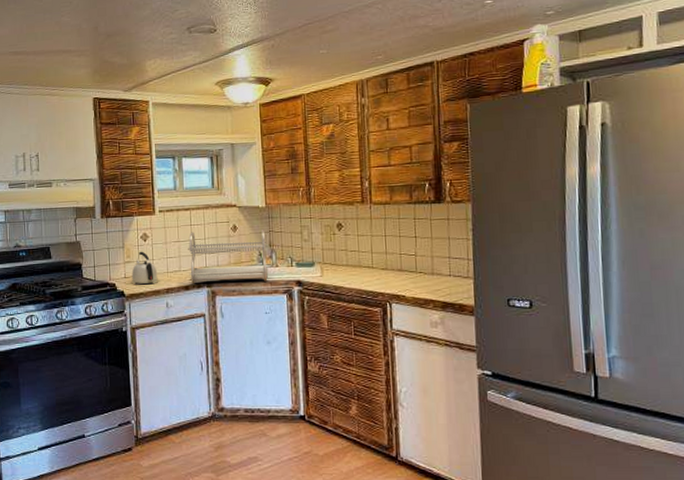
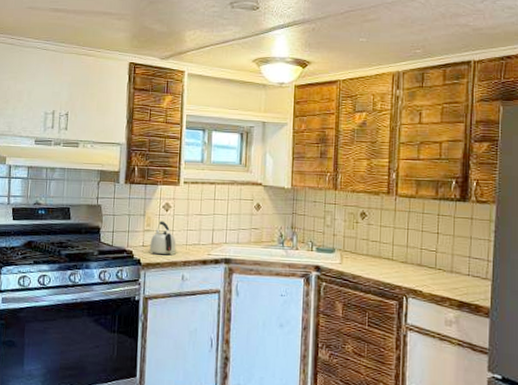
dish rack: present [188,228,269,284] -> none [208,206,289,264]

